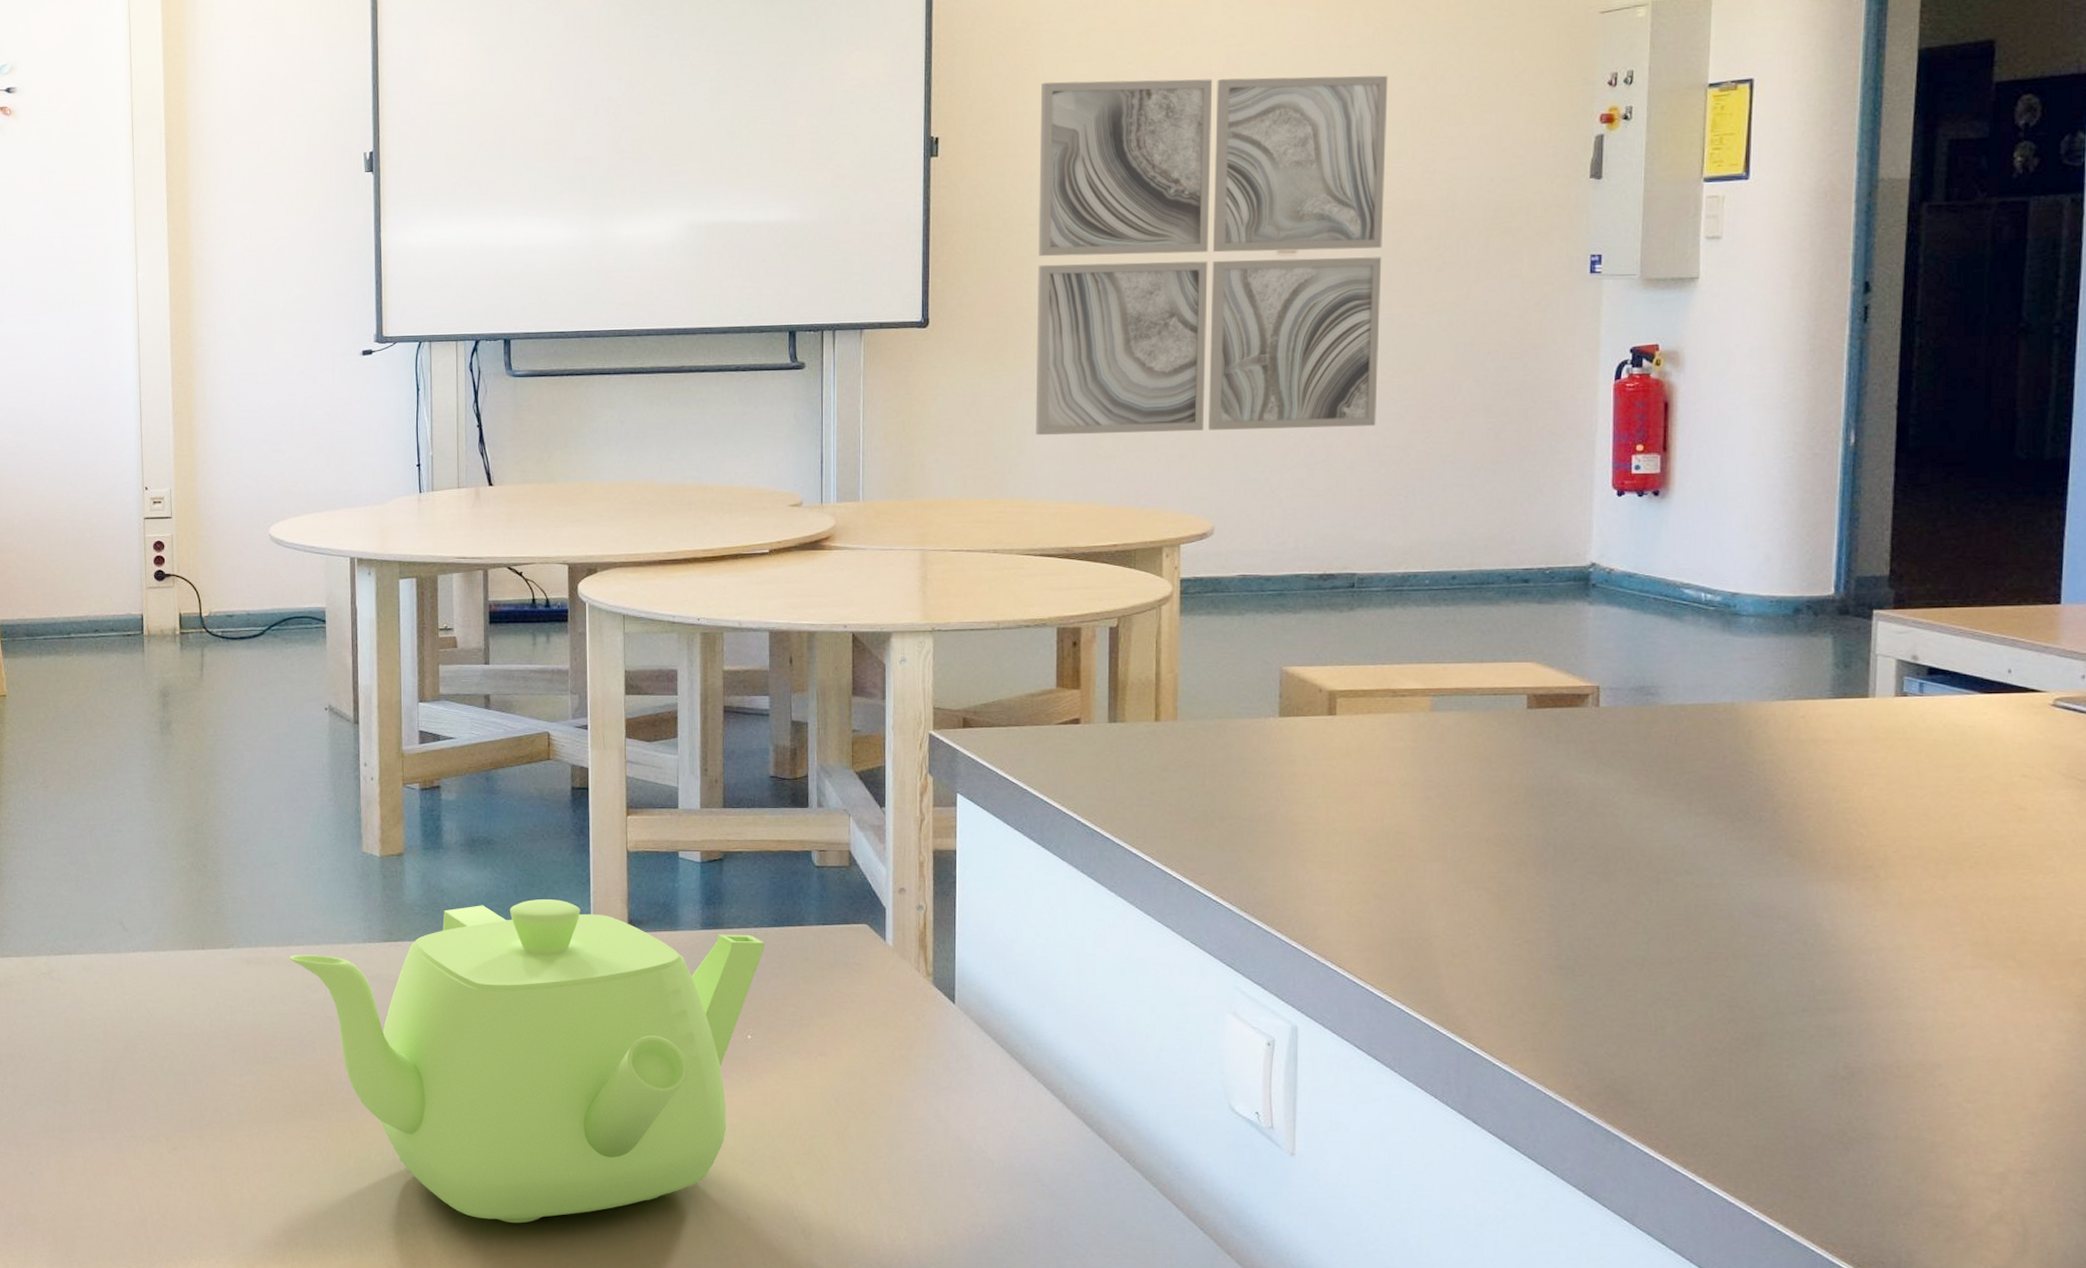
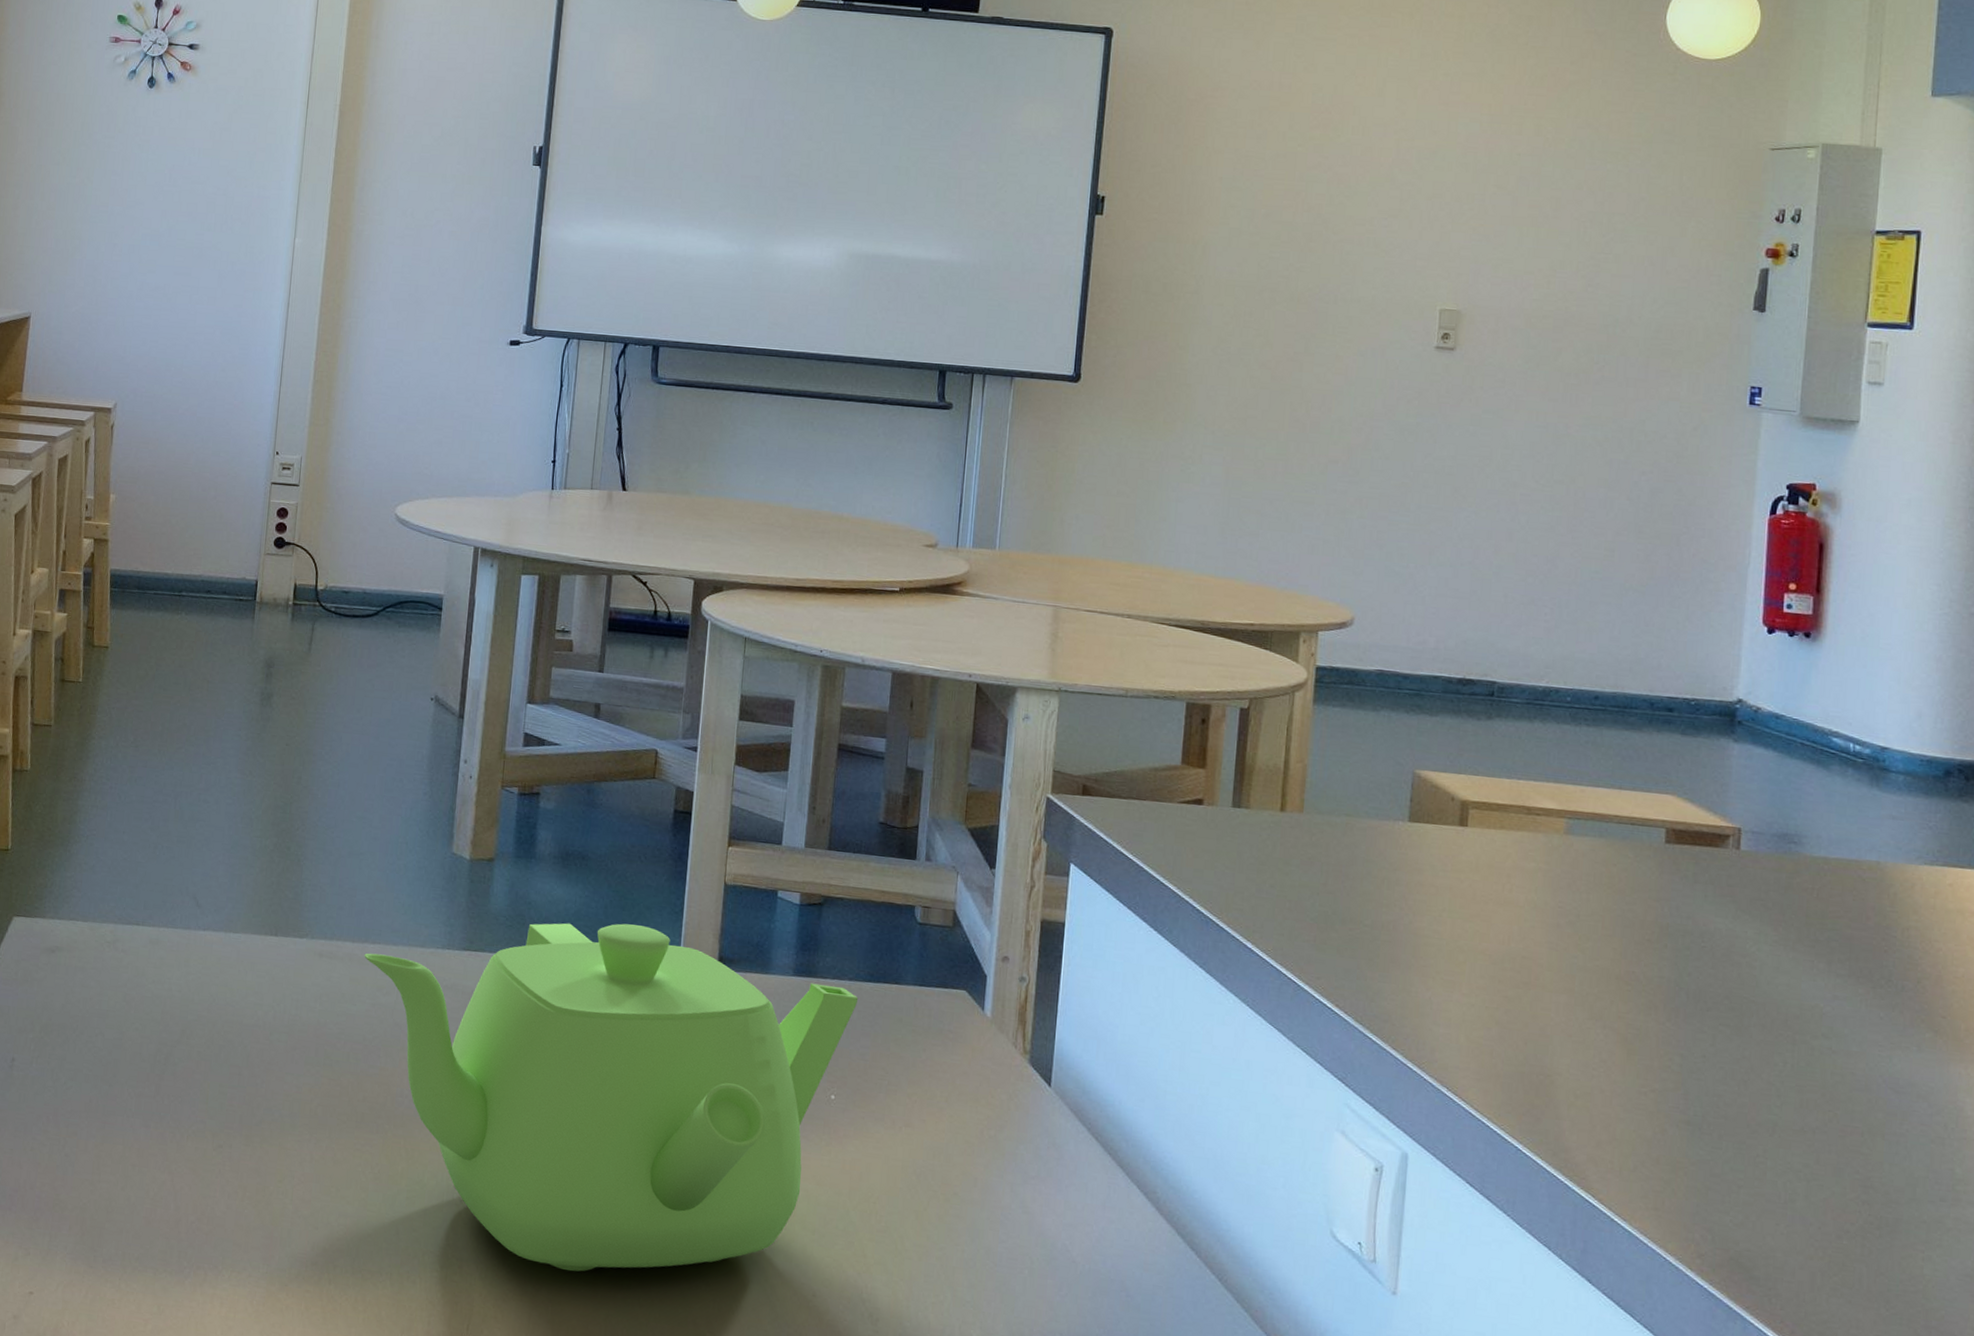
wall art: present [1035,75,1388,436] -> none [1179,154,1557,533]

